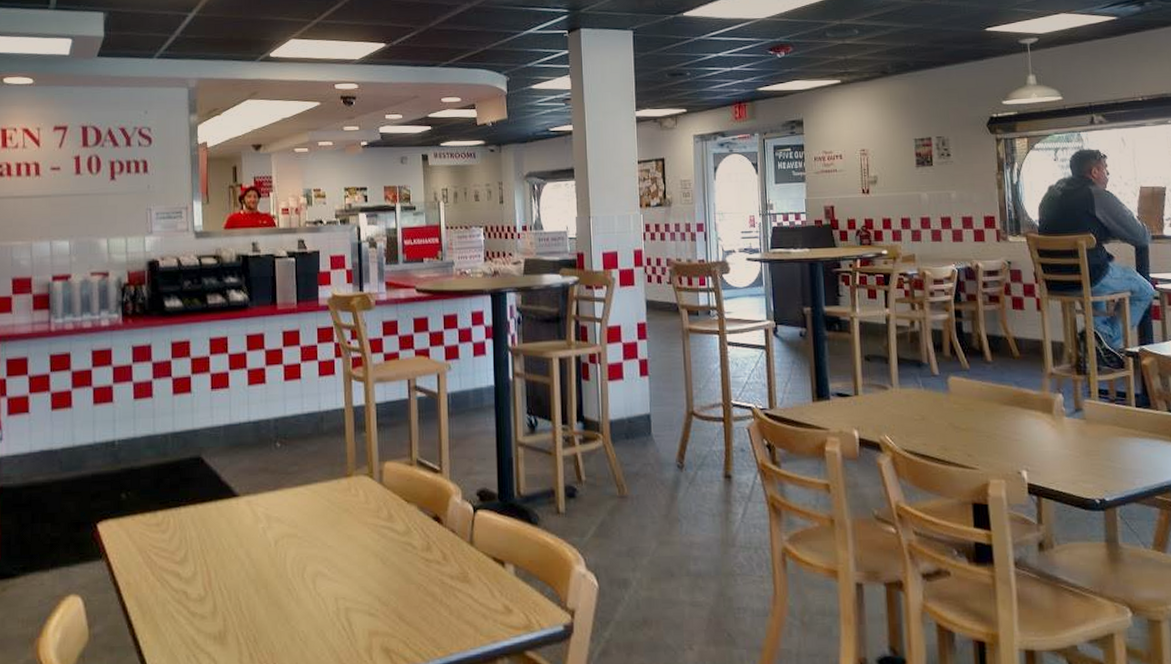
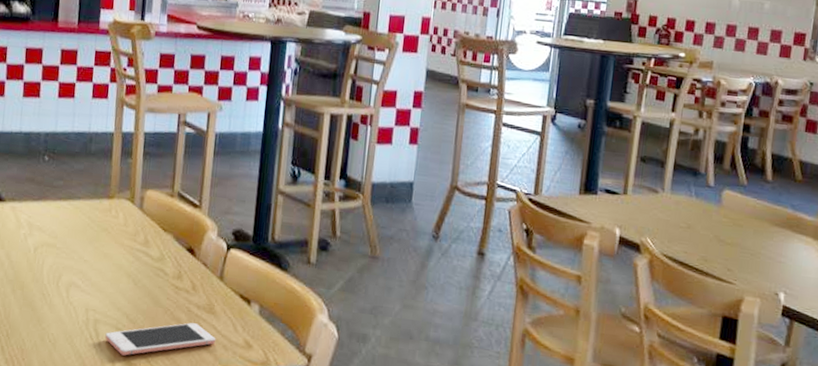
cell phone: none [358,595,474,643] -> present [105,323,216,356]

